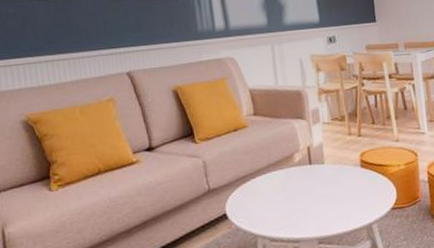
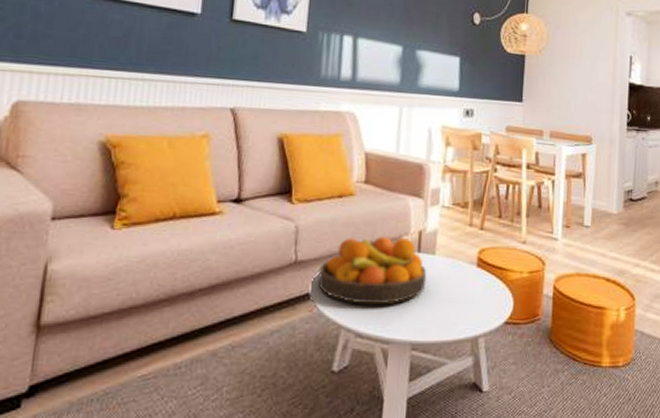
fruit bowl: none [229,154,321,216] -> present [318,236,427,305]

